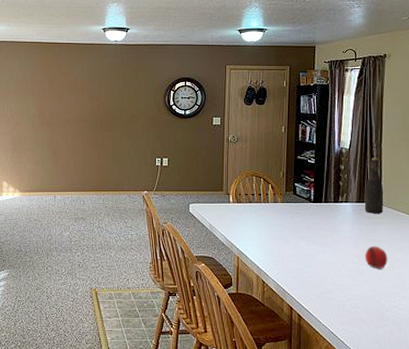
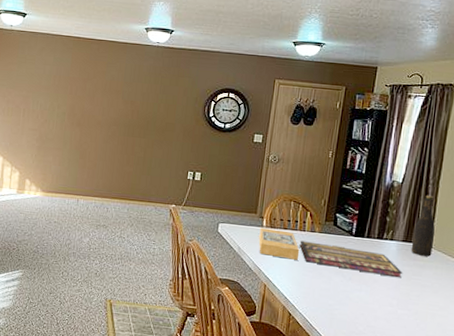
board game: none [227,204,360,237] -> present [259,228,403,279]
fruit: present [365,246,388,269] -> none [405,290,431,316]

